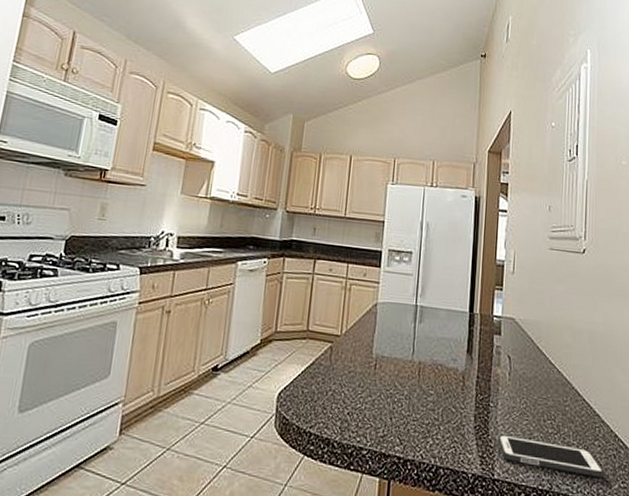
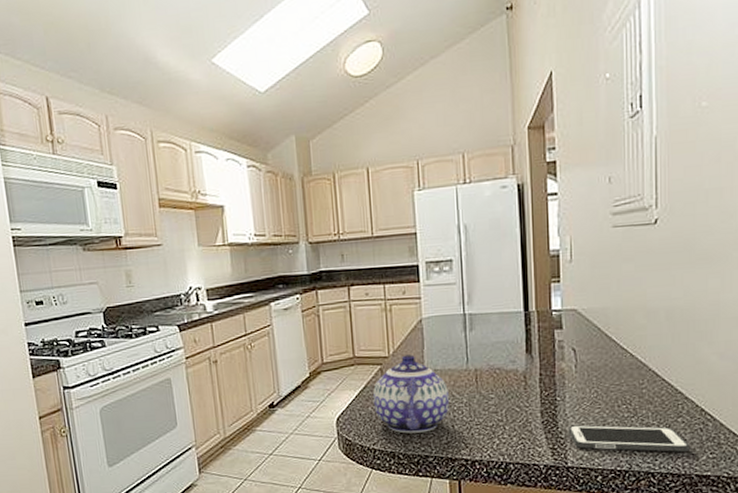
teapot: none [318,336,392,422] -> present [373,354,450,434]

